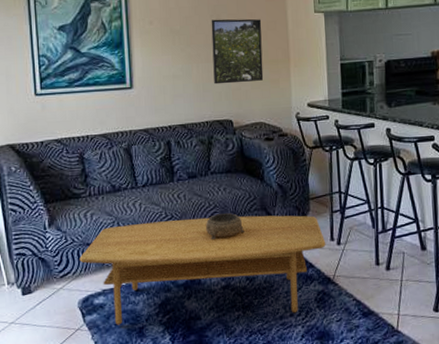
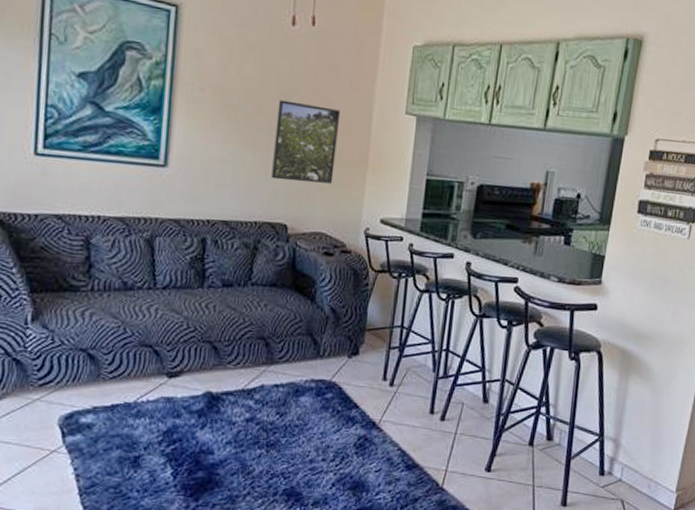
coffee table: present [79,215,326,325] -> none [67,332,377,458]
decorative bowl: present [206,213,245,240] -> none [236,333,283,364]

